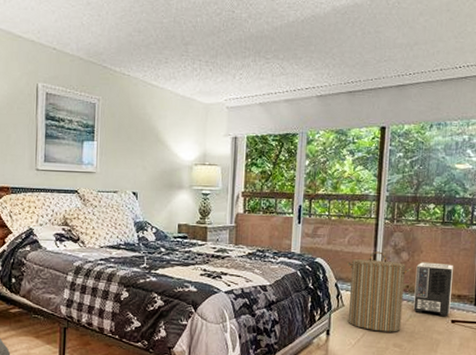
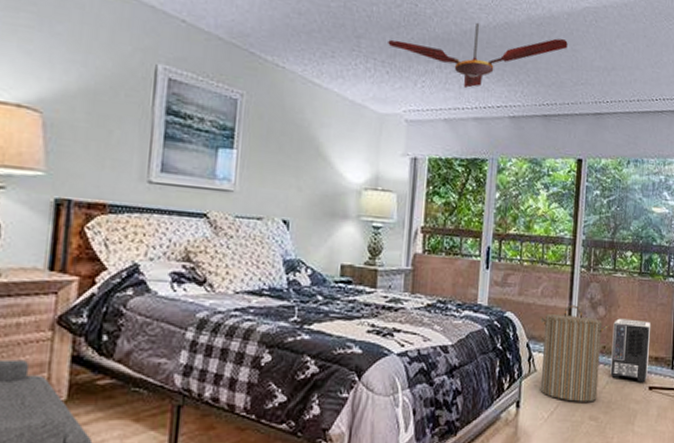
ceiling fan: none [210,19,371,76] -> present [388,22,568,89]

